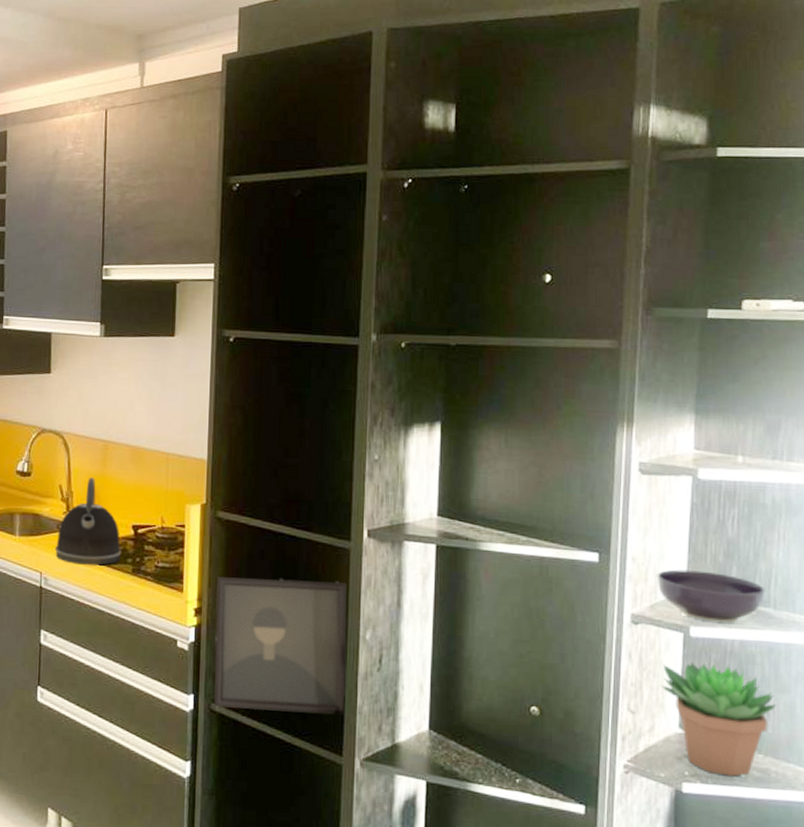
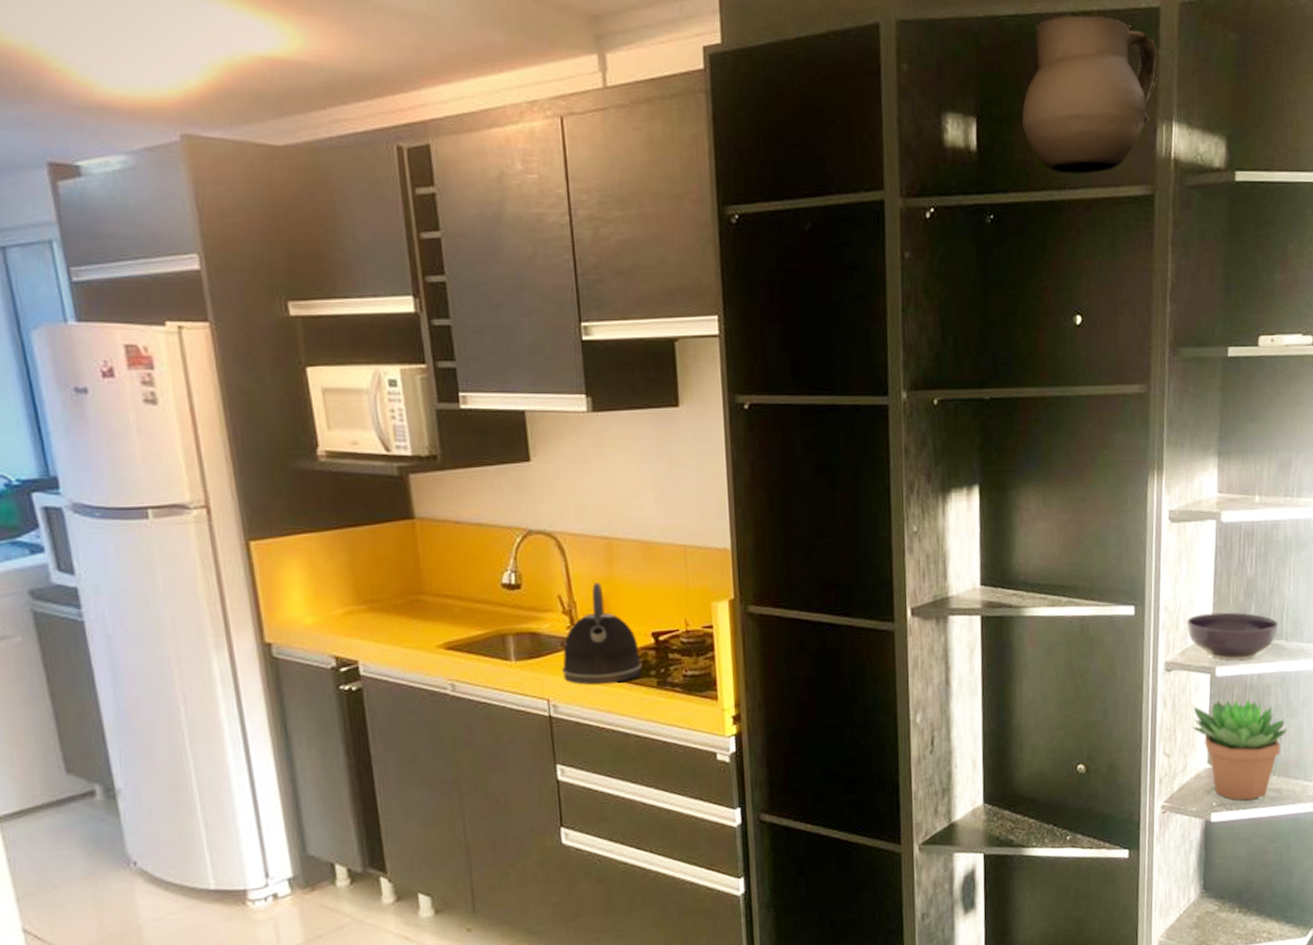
picture frame: present [214,575,347,715] -> none [754,666,900,816]
ceramic jug: none [499,16,636,151] -> present [1022,14,1158,174]

